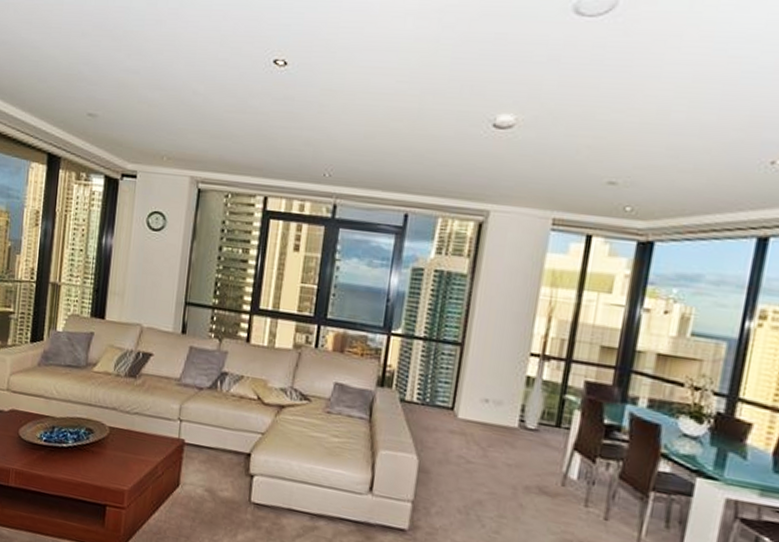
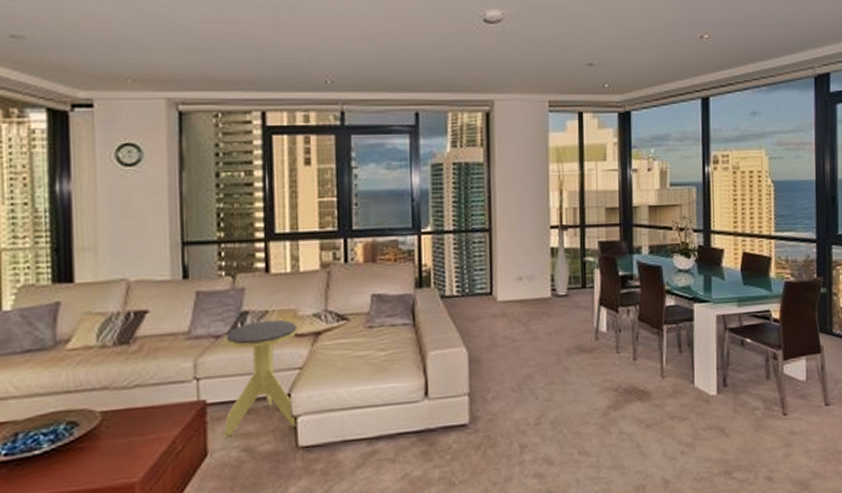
side table: none [193,383,267,484] -> present [223,319,300,437]

